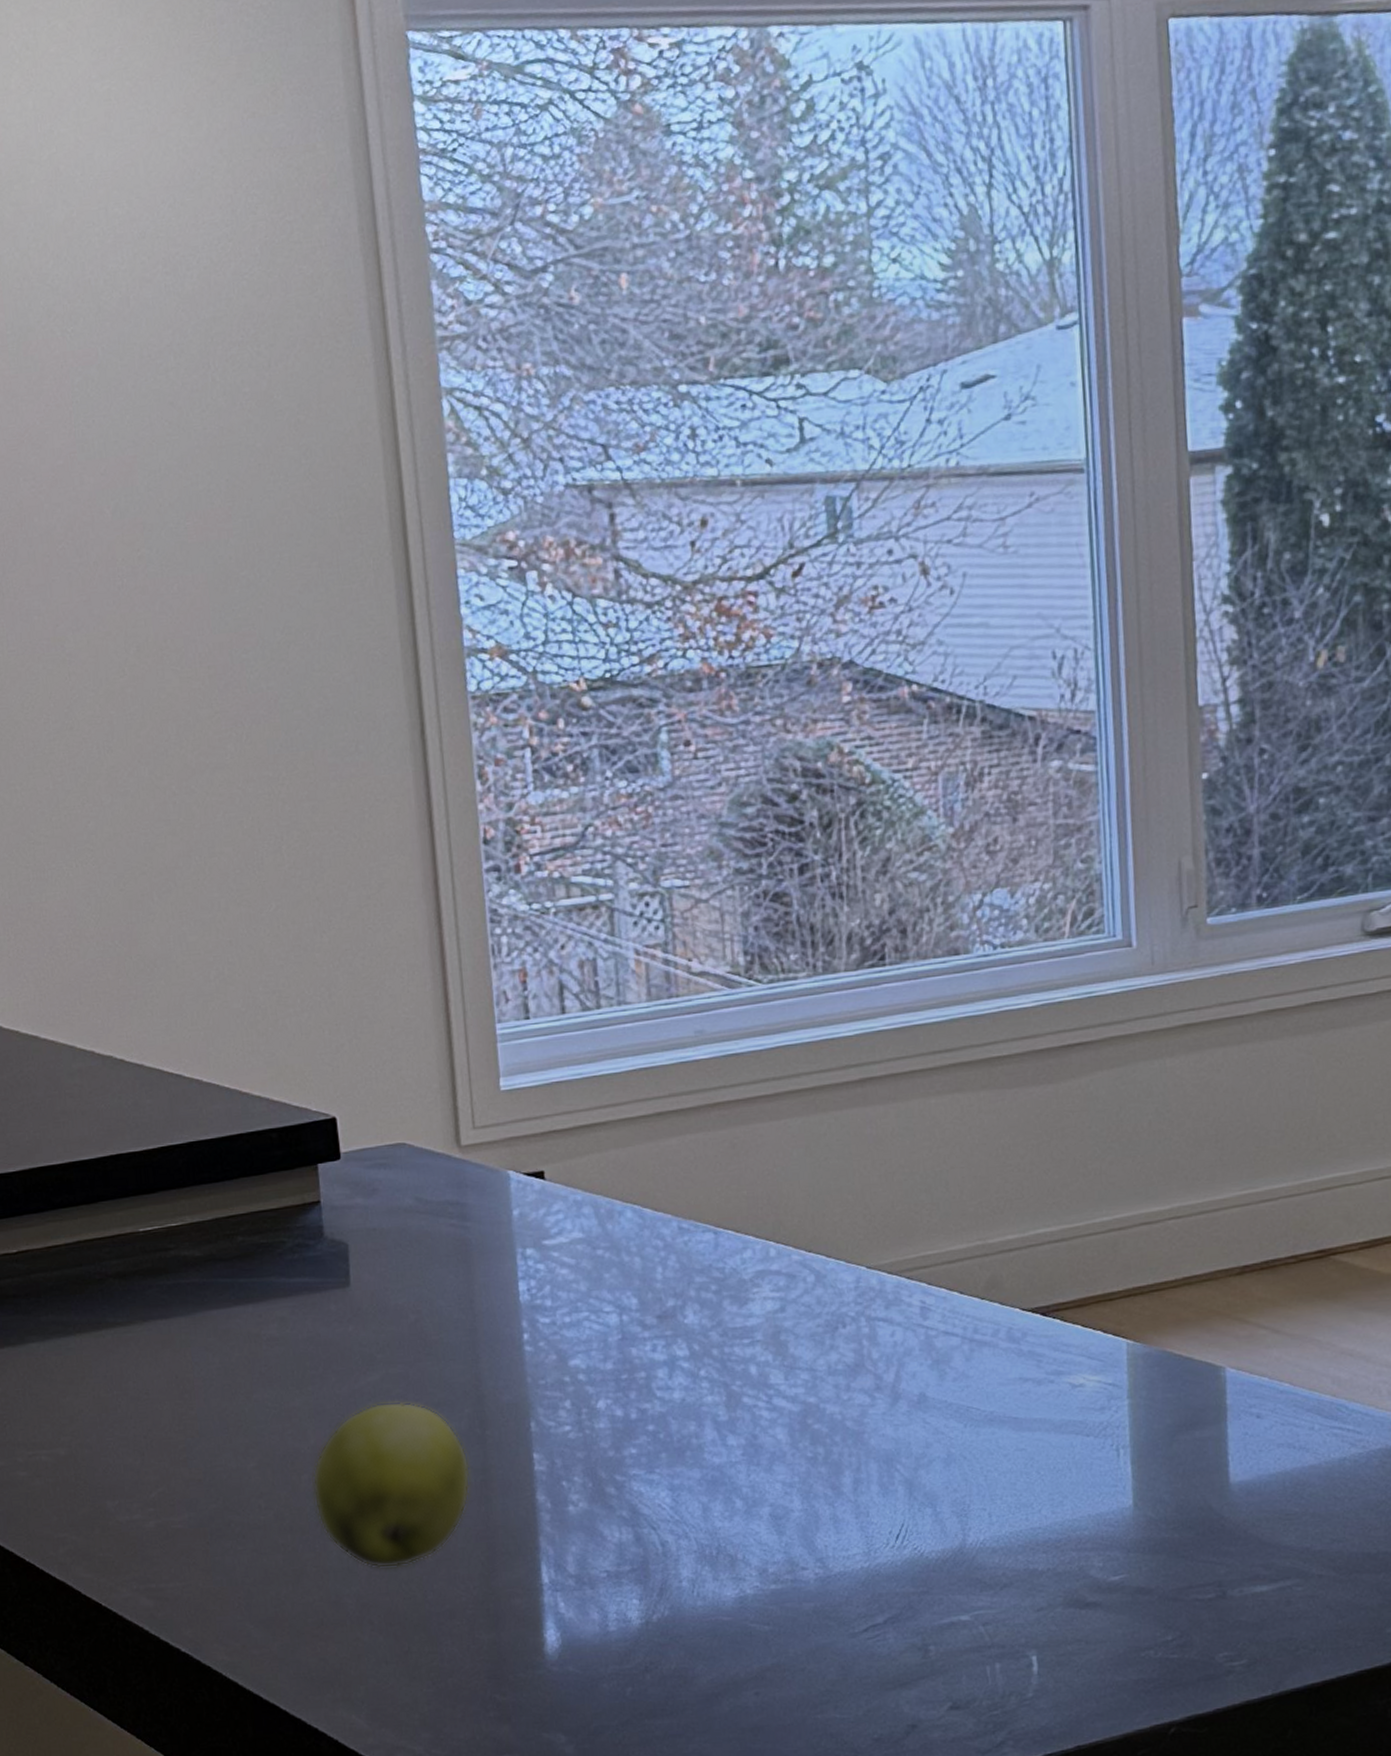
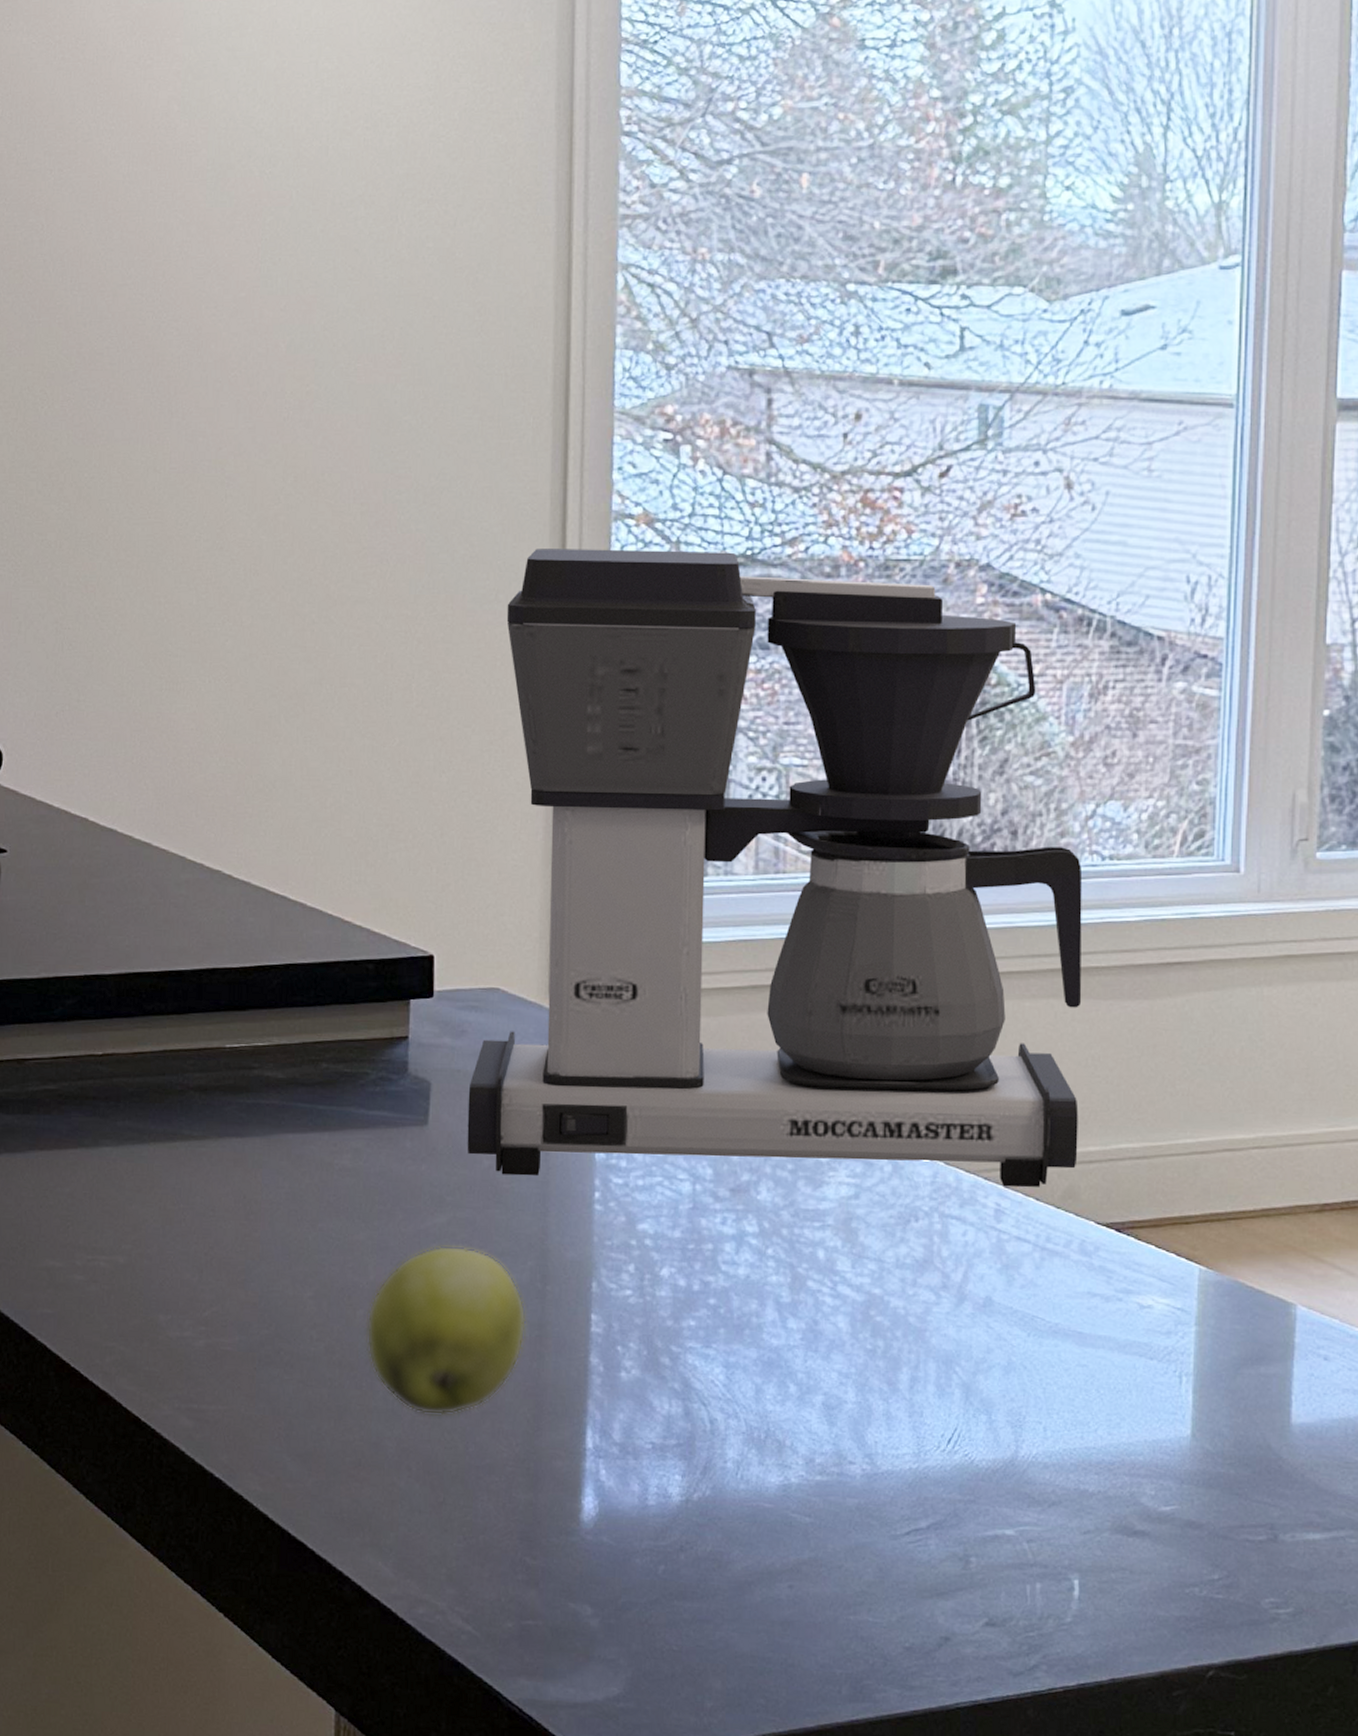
coffee maker: none [368,676,997,1327] -> present [467,549,1083,1188]

